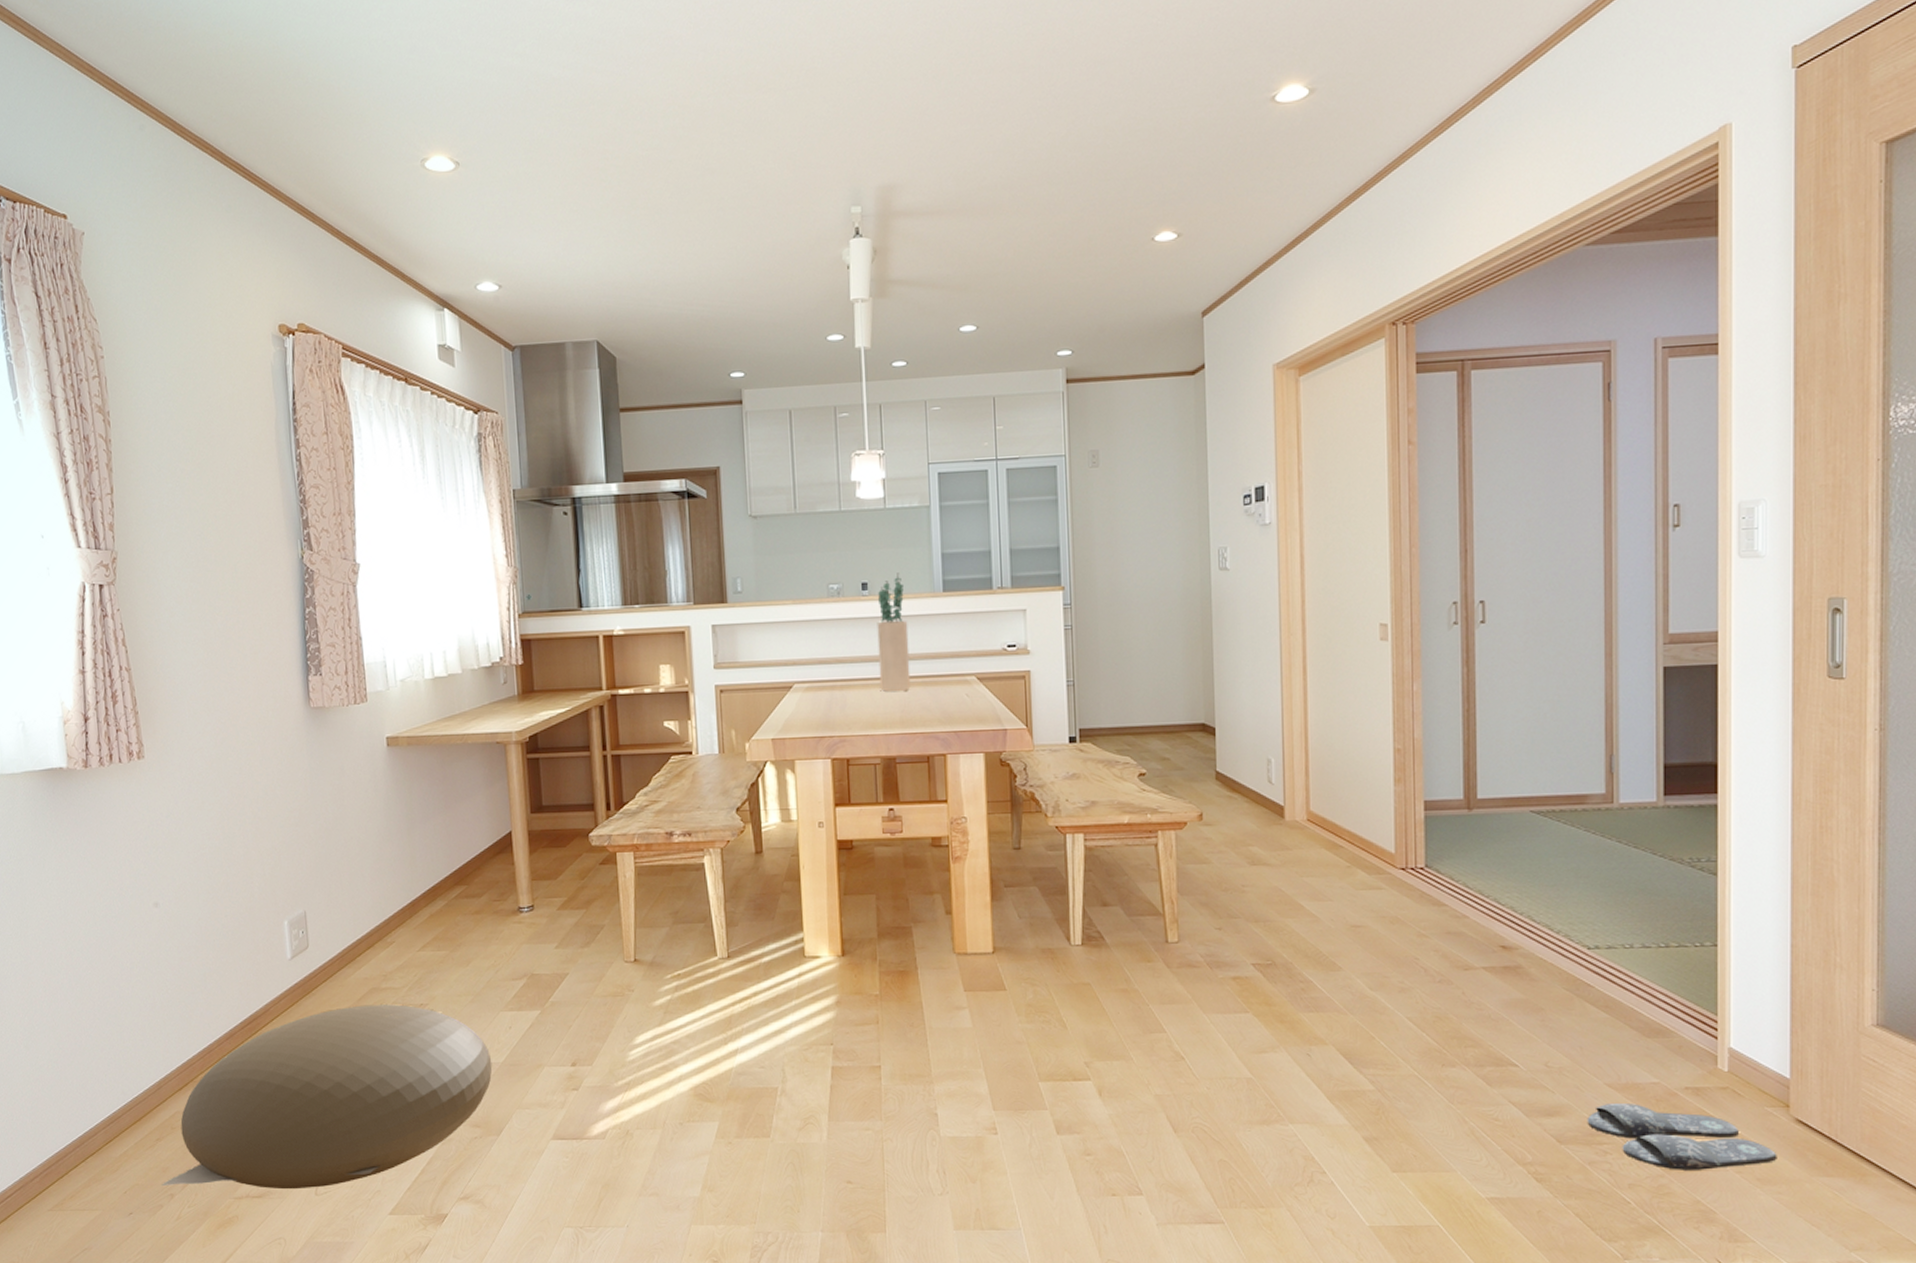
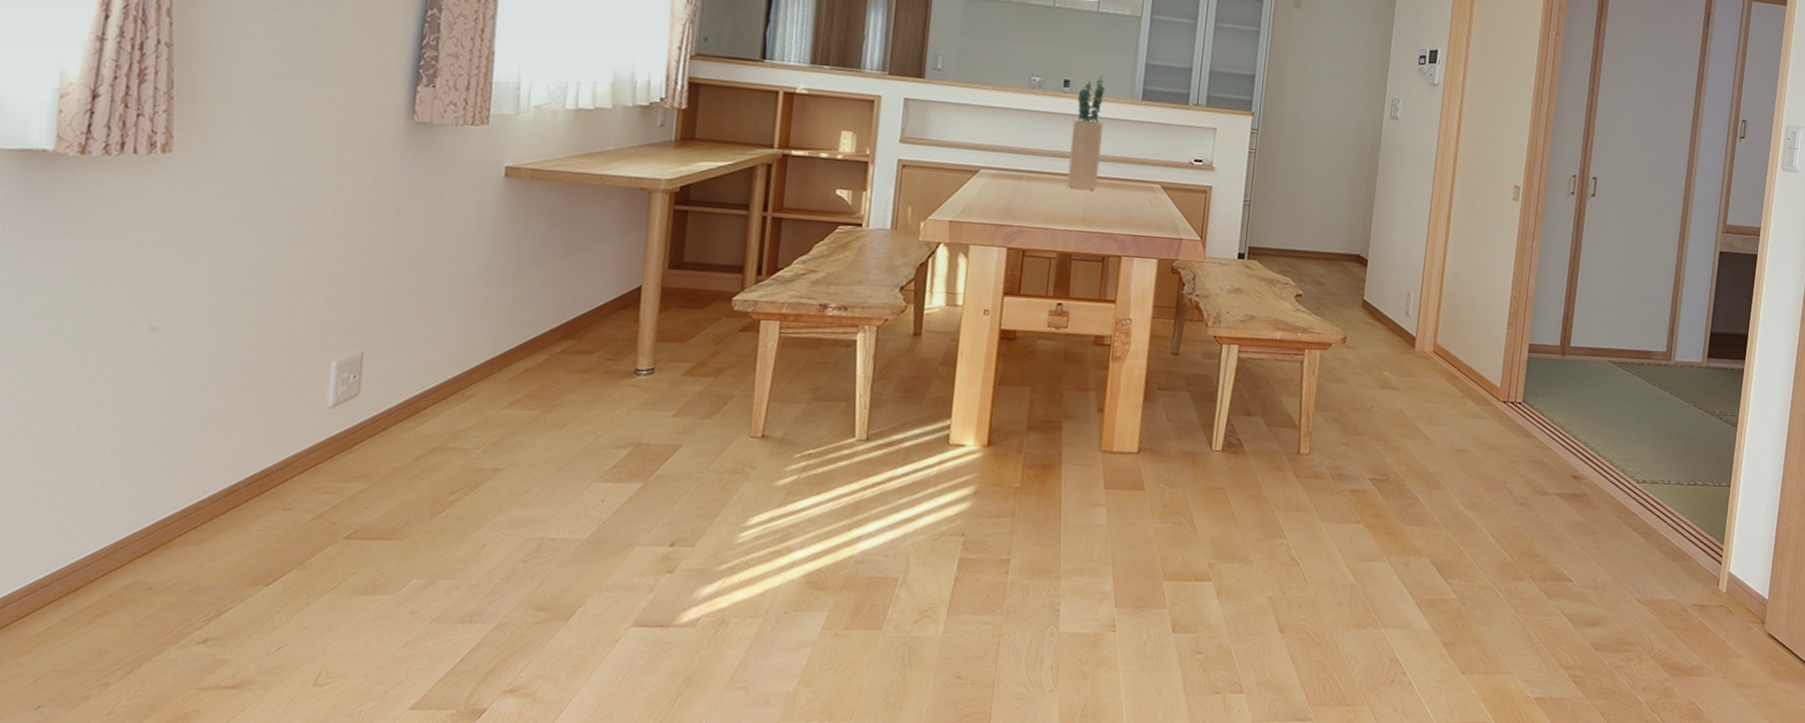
pouf: present [162,1004,493,1190] -> none [93,466,574,679]
slippers: present [1587,1102,1777,1170] -> none [1618,616,1752,675]

